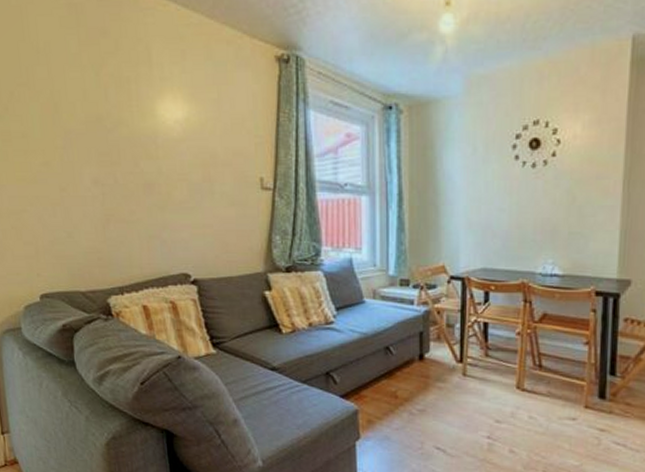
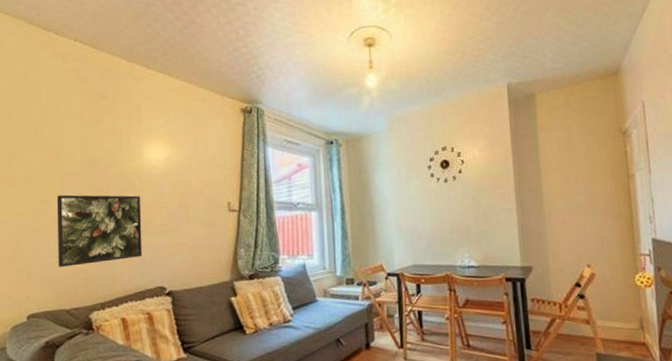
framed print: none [59,158,162,243] -> present [56,194,142,267]

